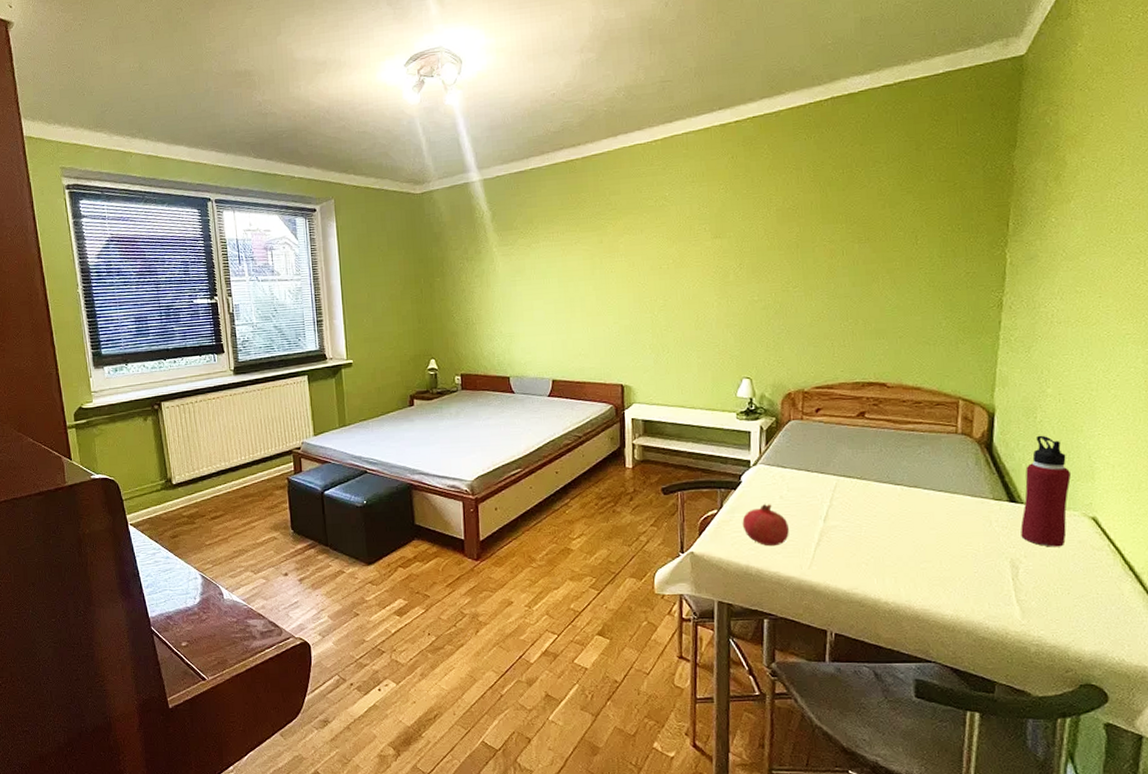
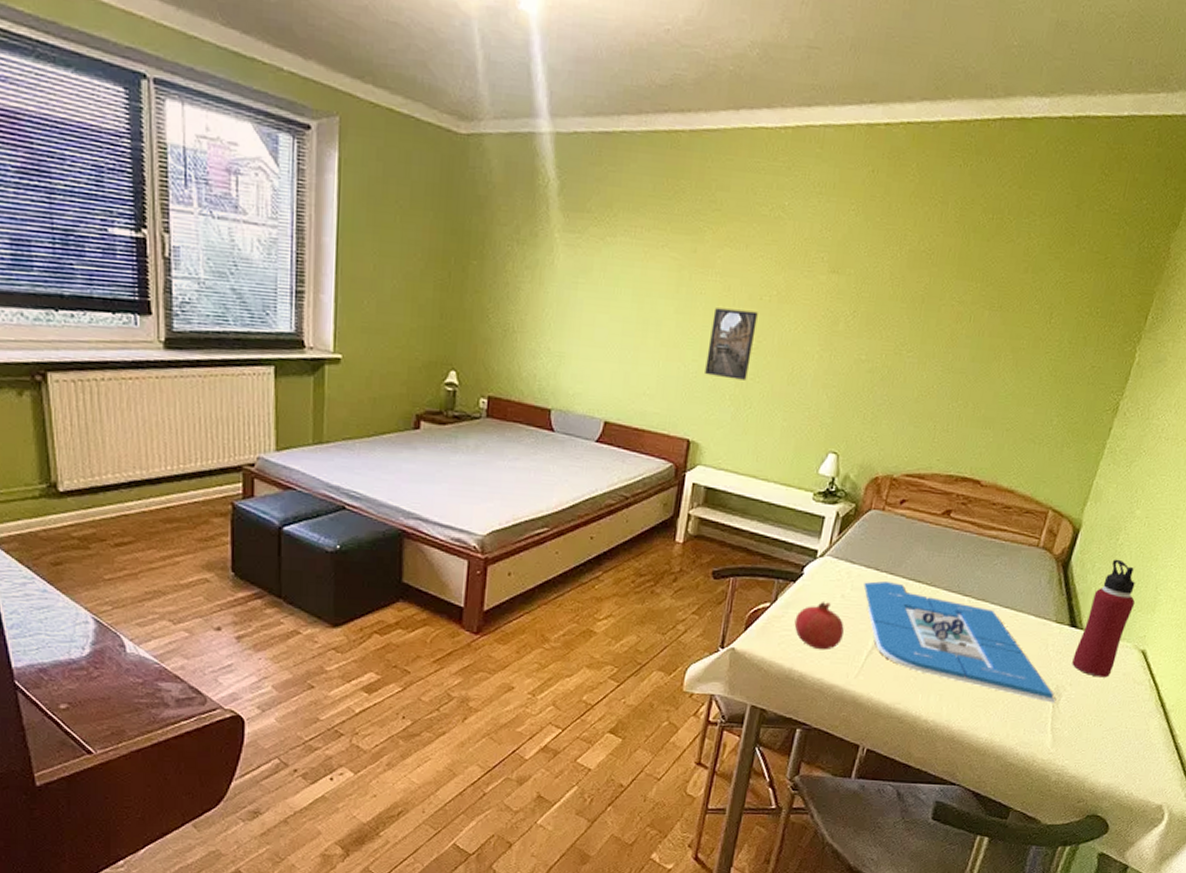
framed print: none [624,278,661,333] -> present [705,308,758,380]
board game: none [798,480,1013,576] -> present [864,581,1055,703]

